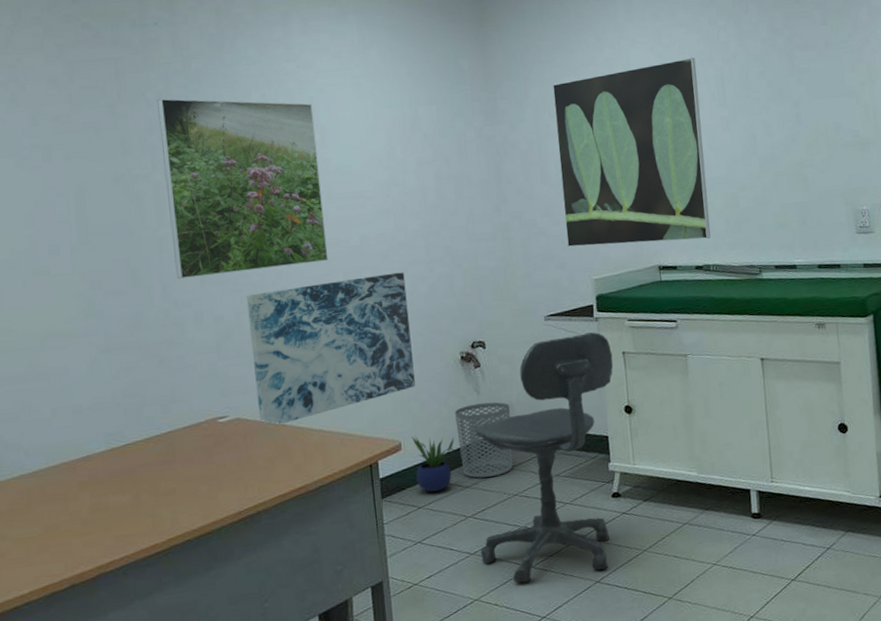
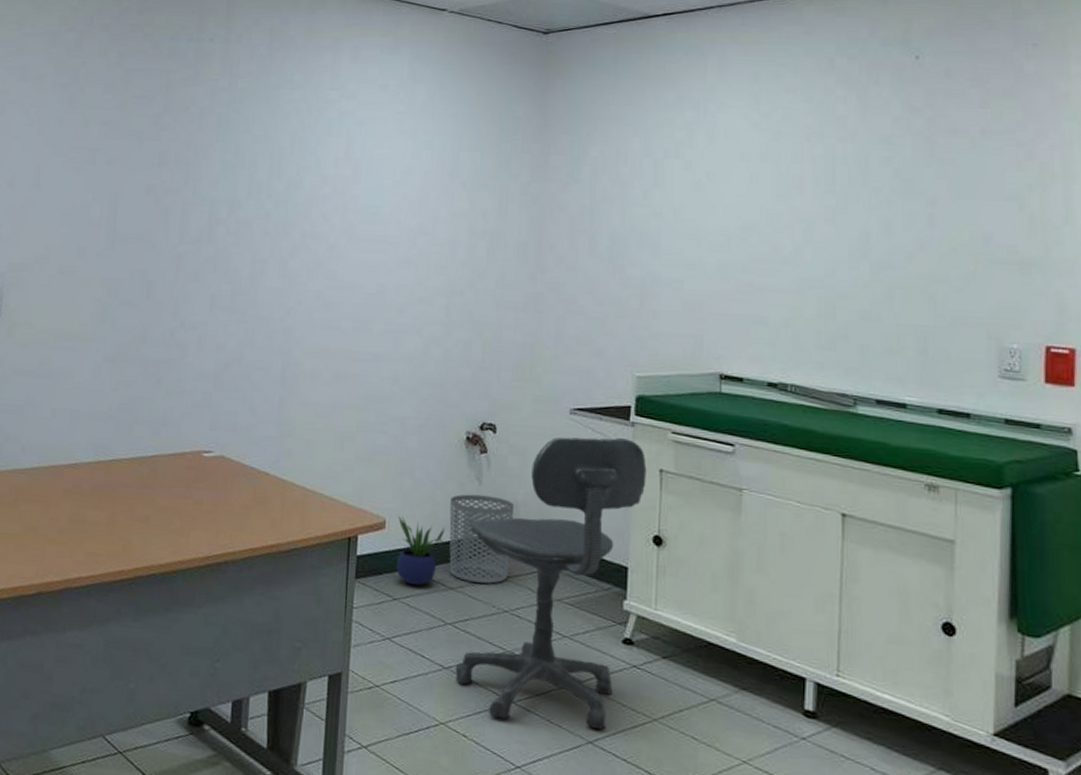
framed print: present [157,98,329,280] -> none [187,114,350,305]
wall art: present [247,272,415,426] -> none [243,326,418,473]
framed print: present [553,57,711,248] -> none [610,130,801,351]

